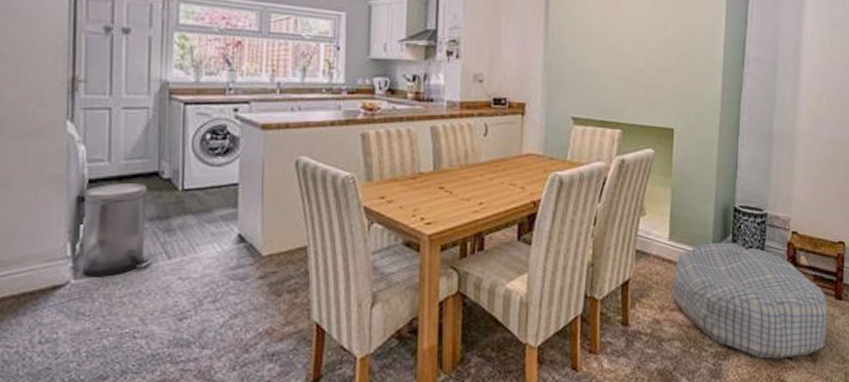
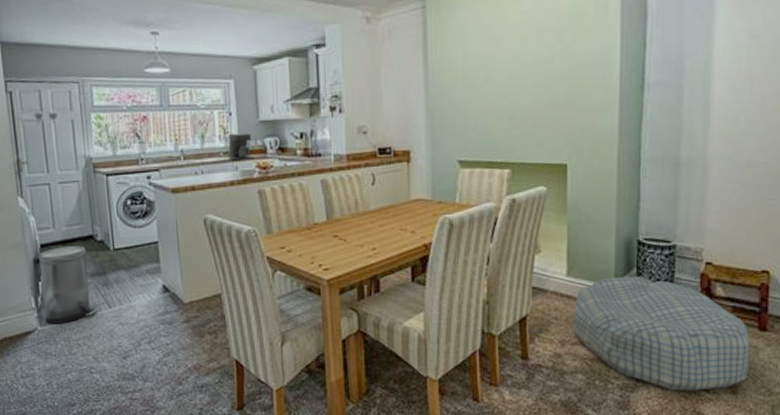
coffee maker: none [331,69,360,100] -> present [228,132,254,162]

